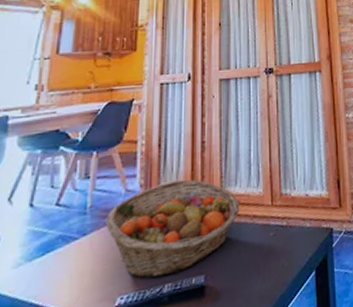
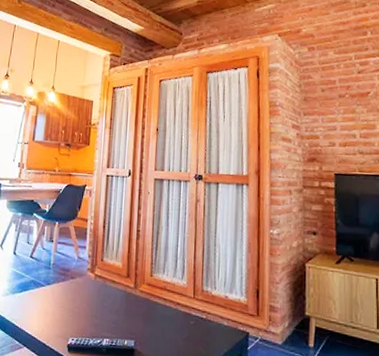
fruit basket: present [106,179,240,279] -> none [63,258,166,332]

